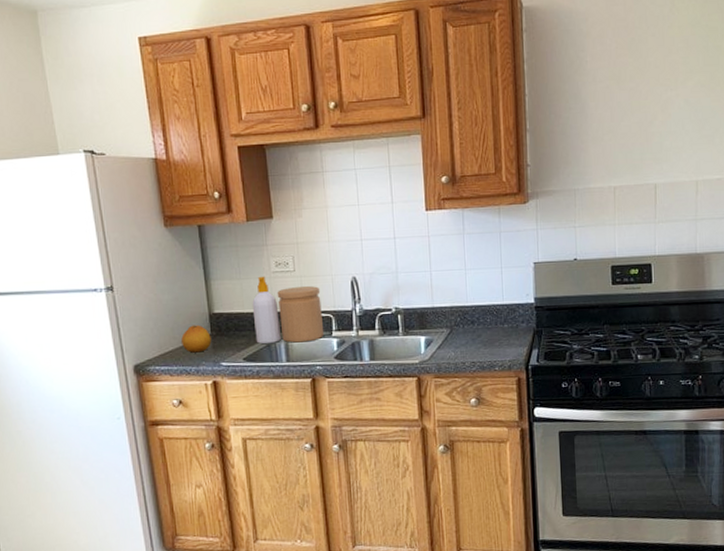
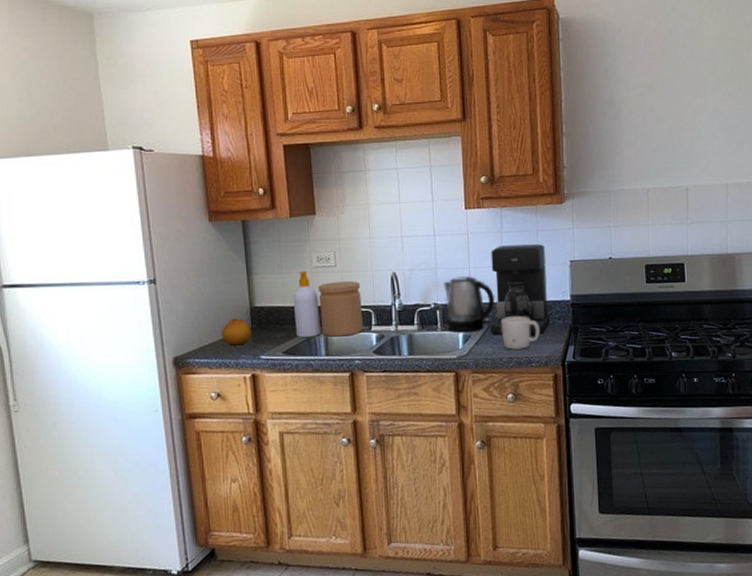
kettle: none [405,279,457,337] -> present [444,275,494,332]
coffee maker: none [452,246,513,340] -> present [490,244,550,335]
mug: none [464,320,503,354] -> present [501,316,540,350]

